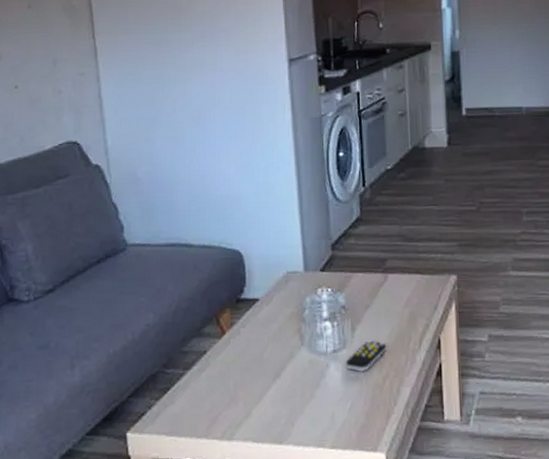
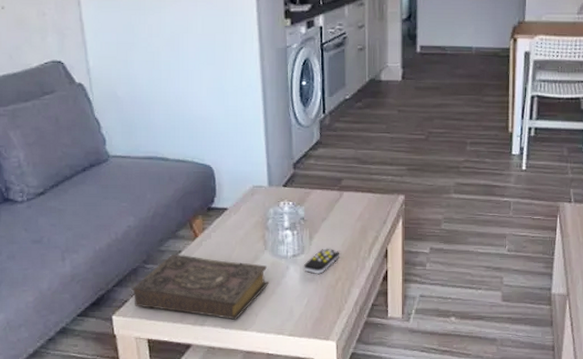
book: none [150,355,307,431] -> present [132,254,269,320]

